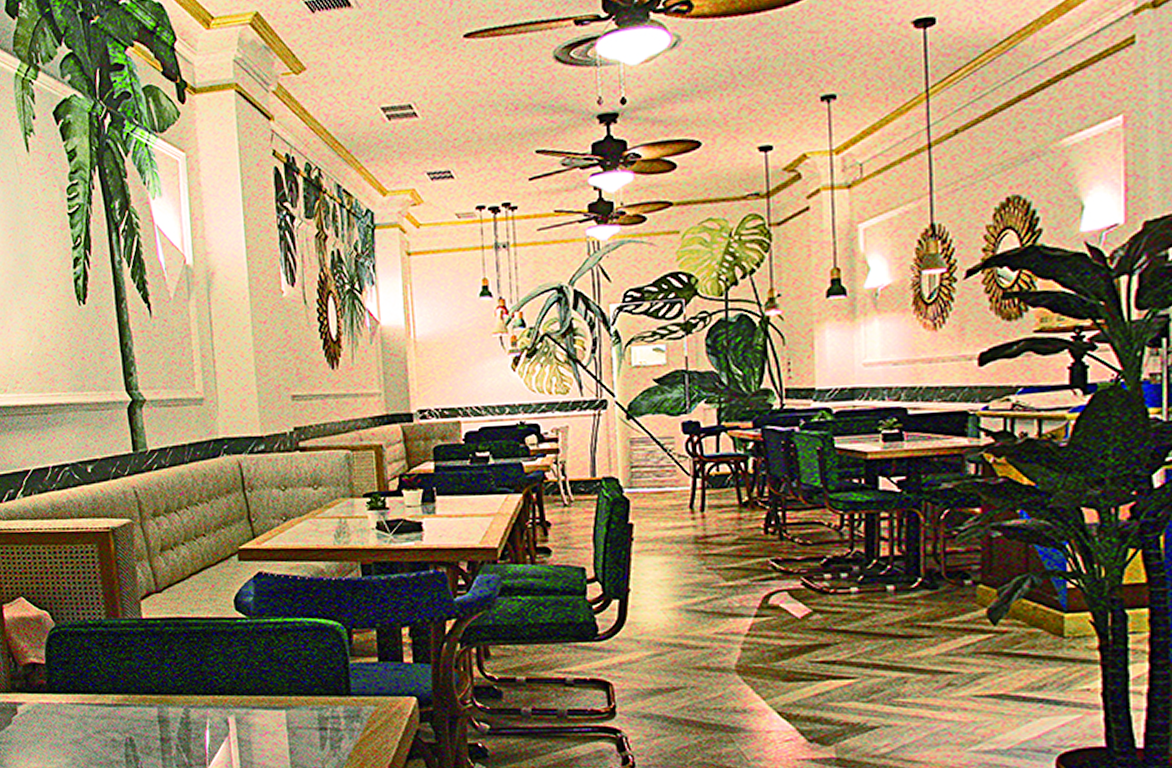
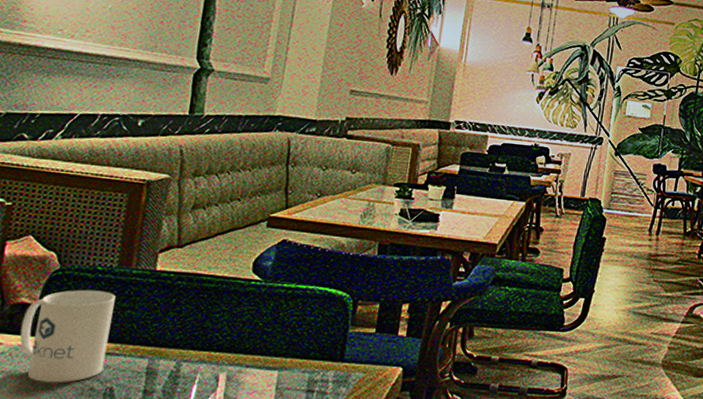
mug: none [36,644,119,737] -> present [19,289,116,383]

